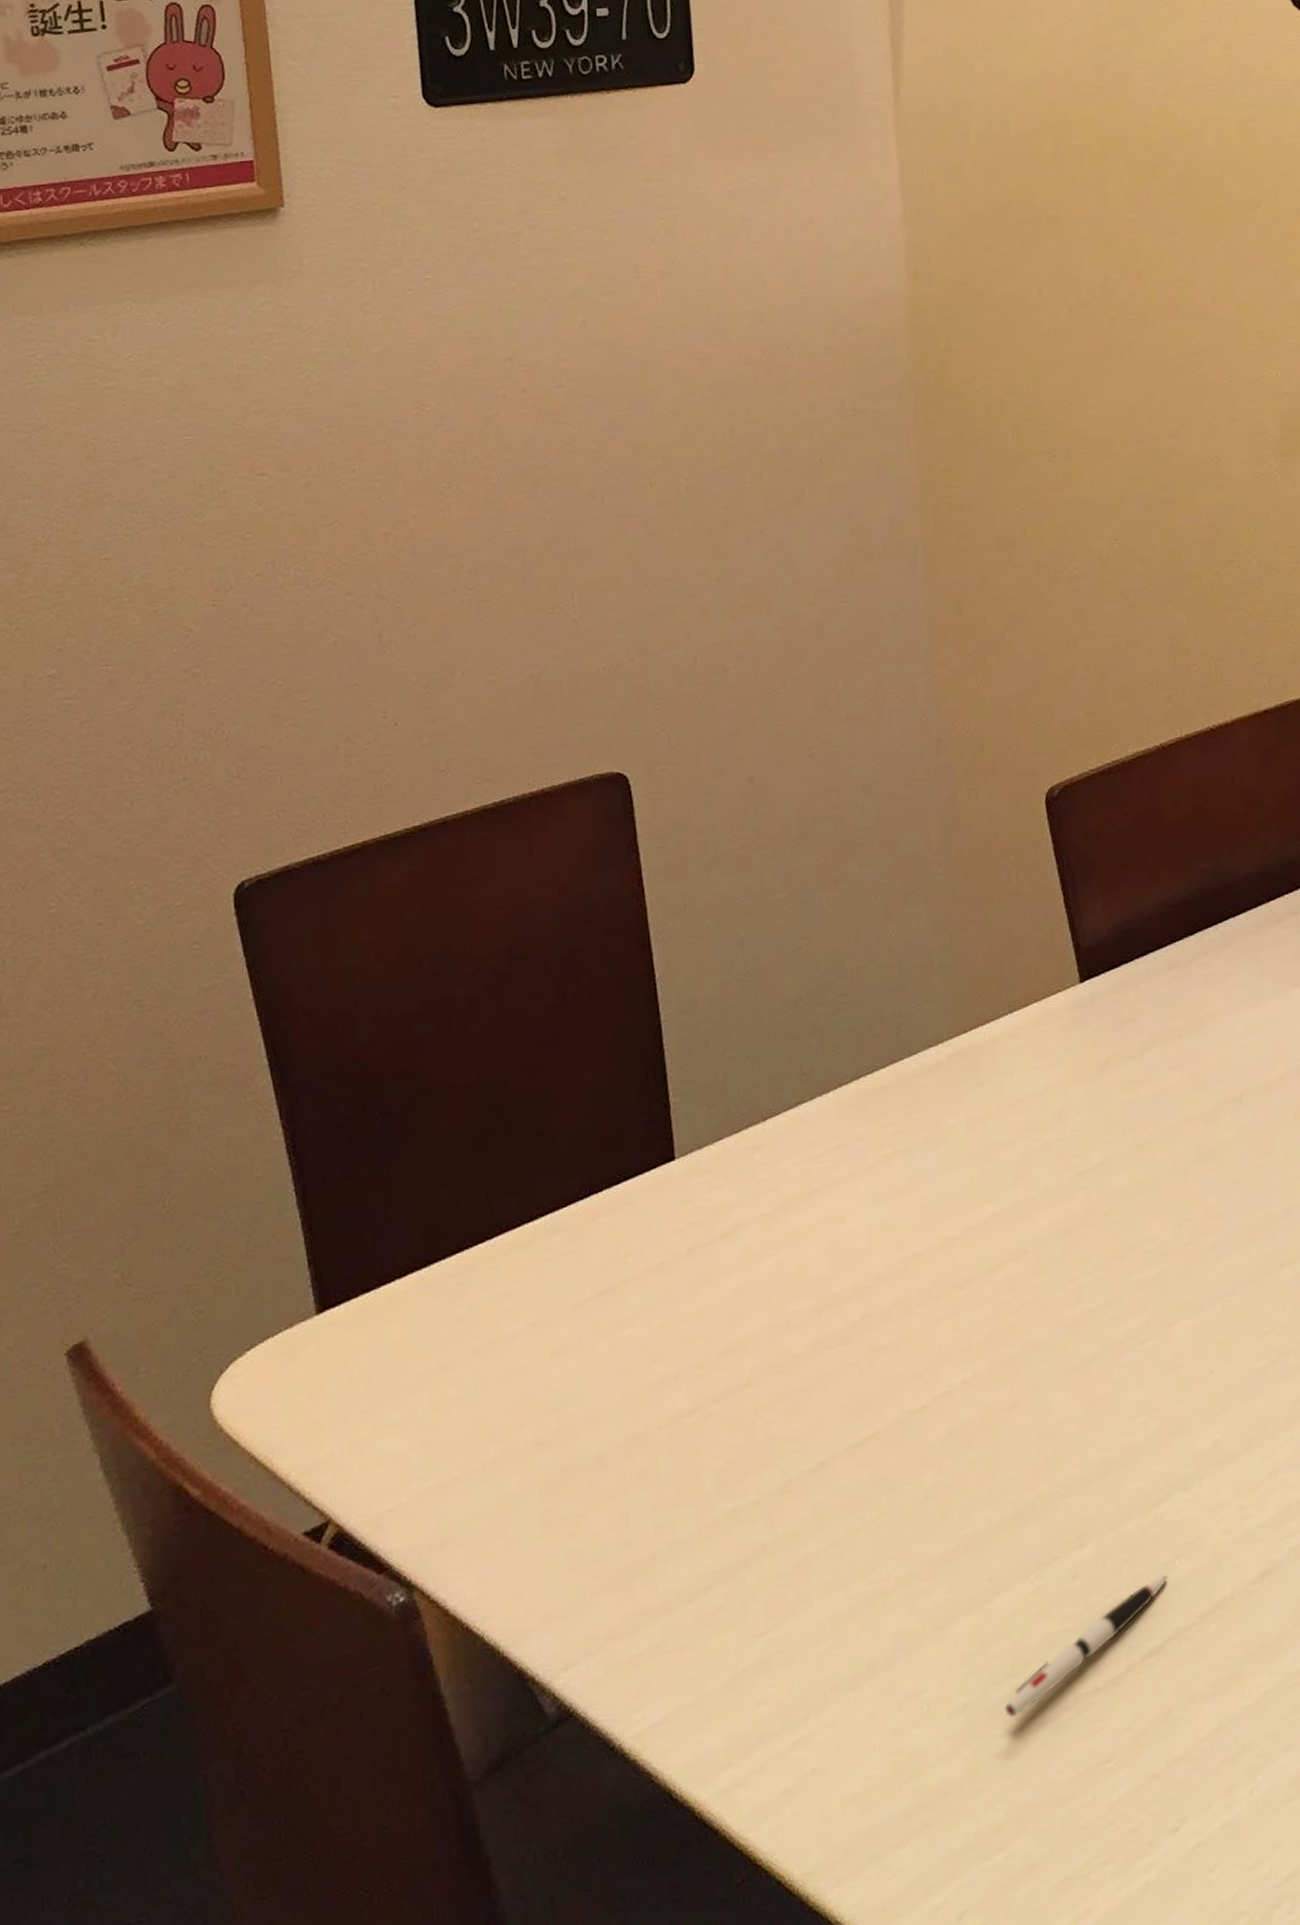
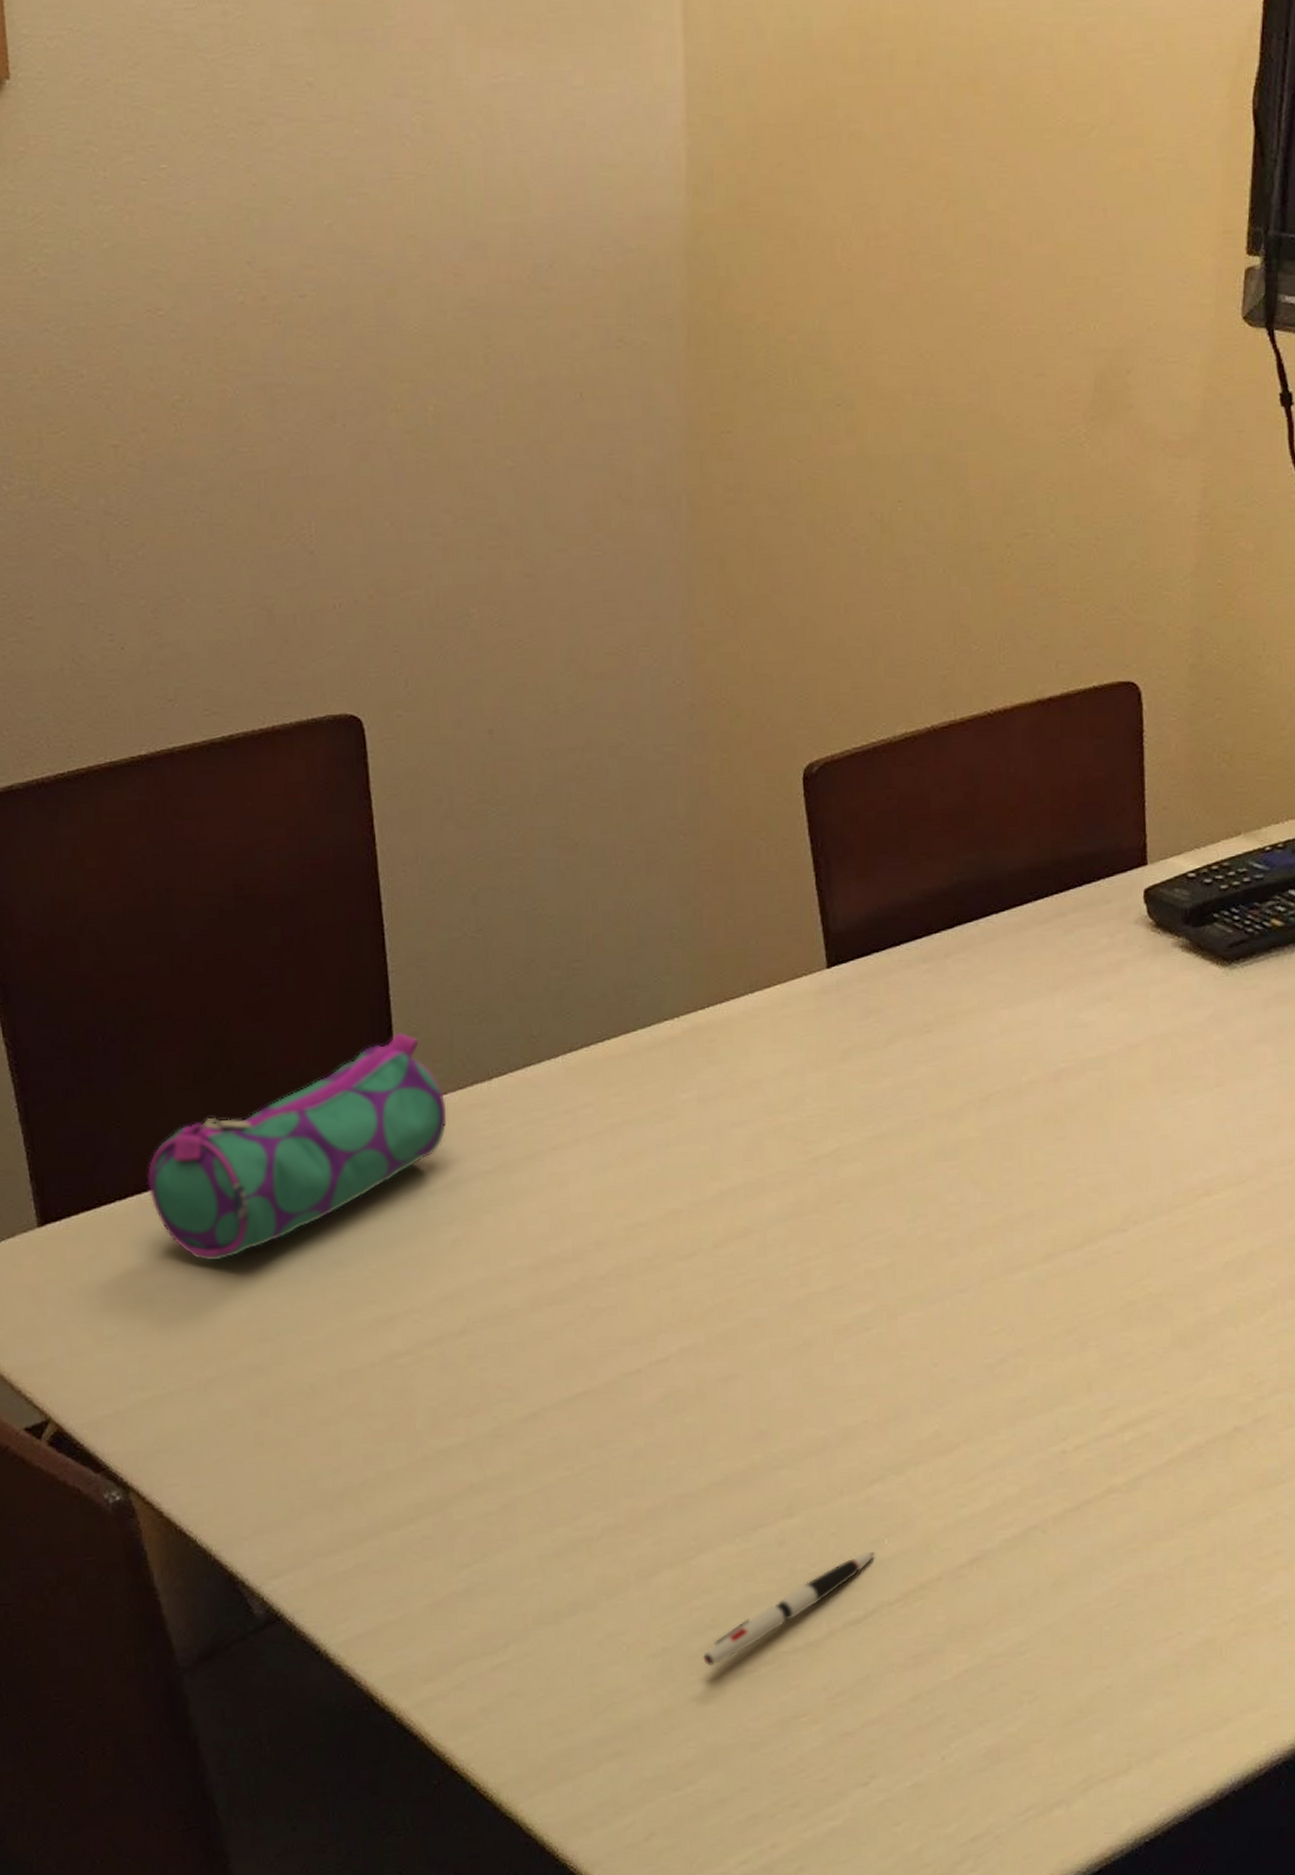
pencil case: none [427,1080,724,1334] -> present [147,1032,447,1261]

